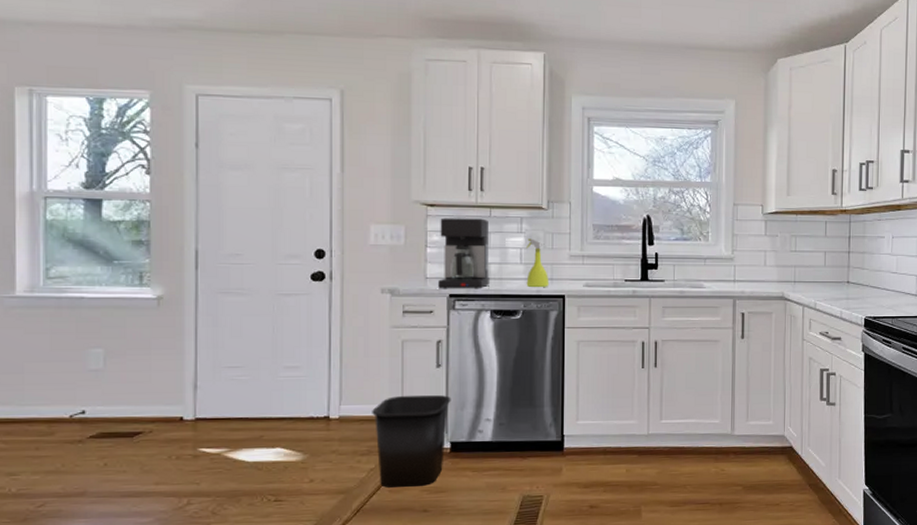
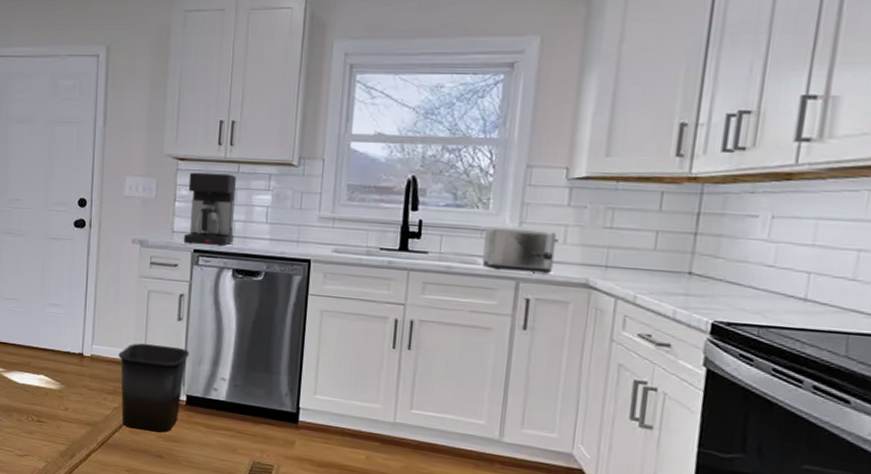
spray bottle: present [525,238,550,288] -> none [270,197,295,250]
toaster: none [707,255,761,292] -> present [482,227,558,275]

